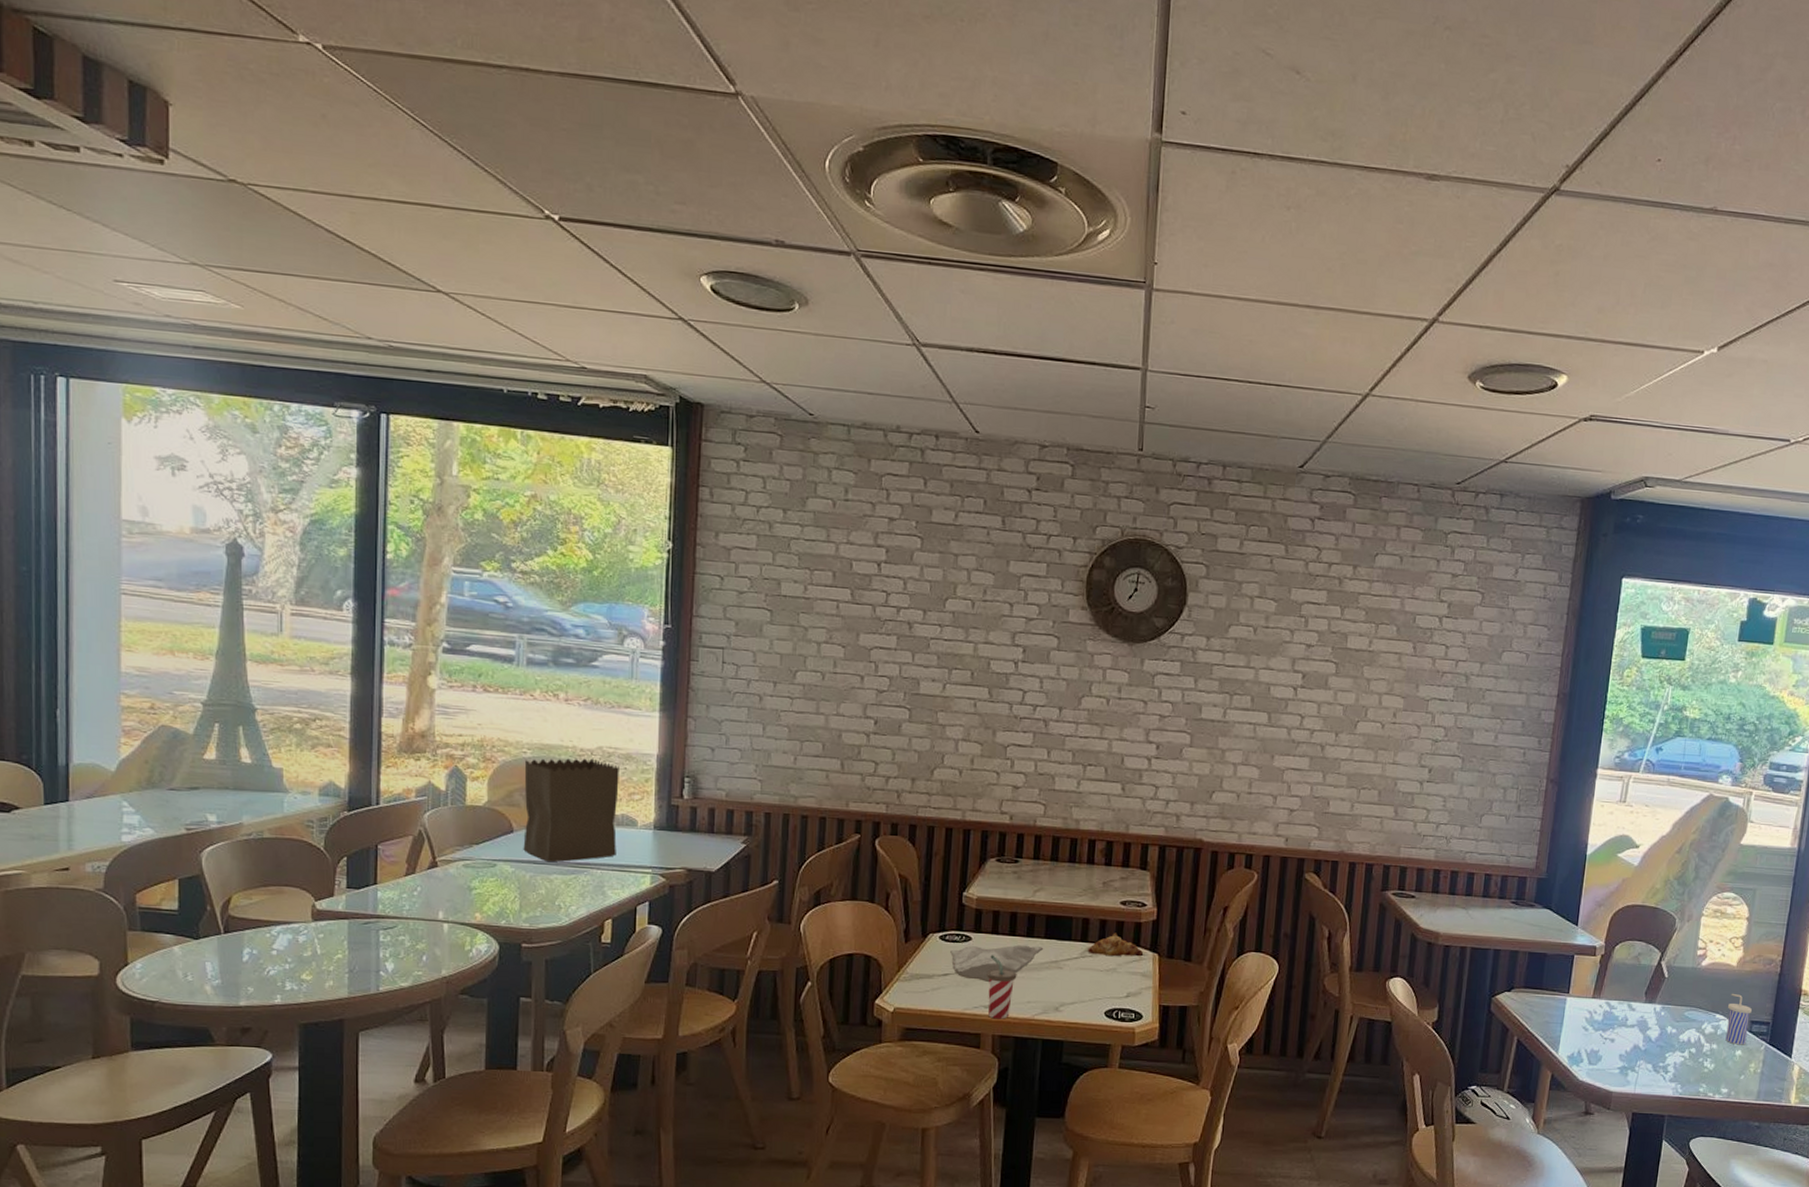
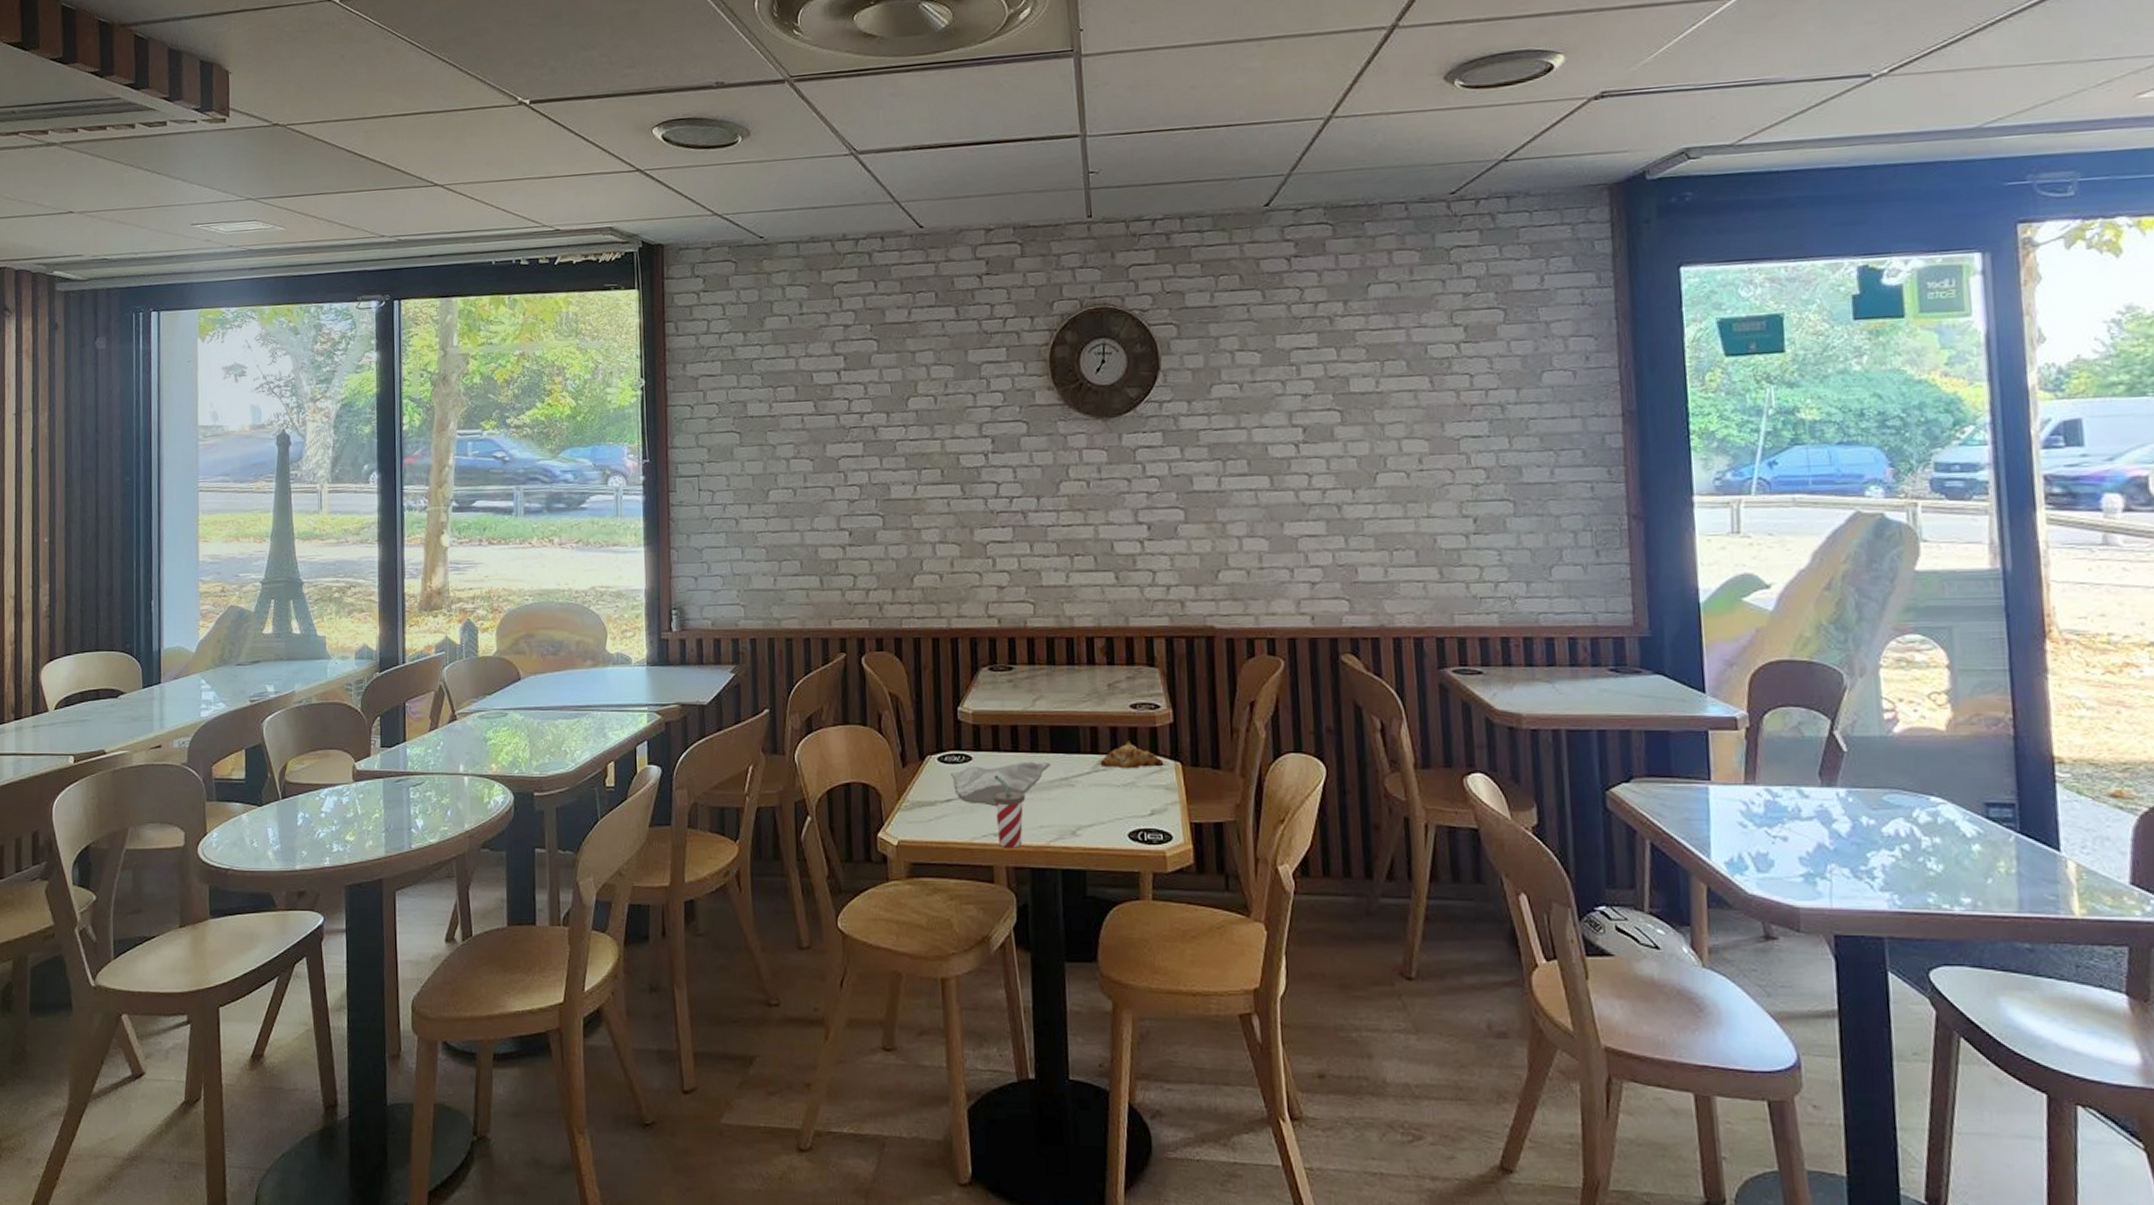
paper bag: present [523,758,619,862] -> none [527,599,614,707]
beverage cup: present [1725,993,1752,1045] -> none [1946,766,1985,837]

